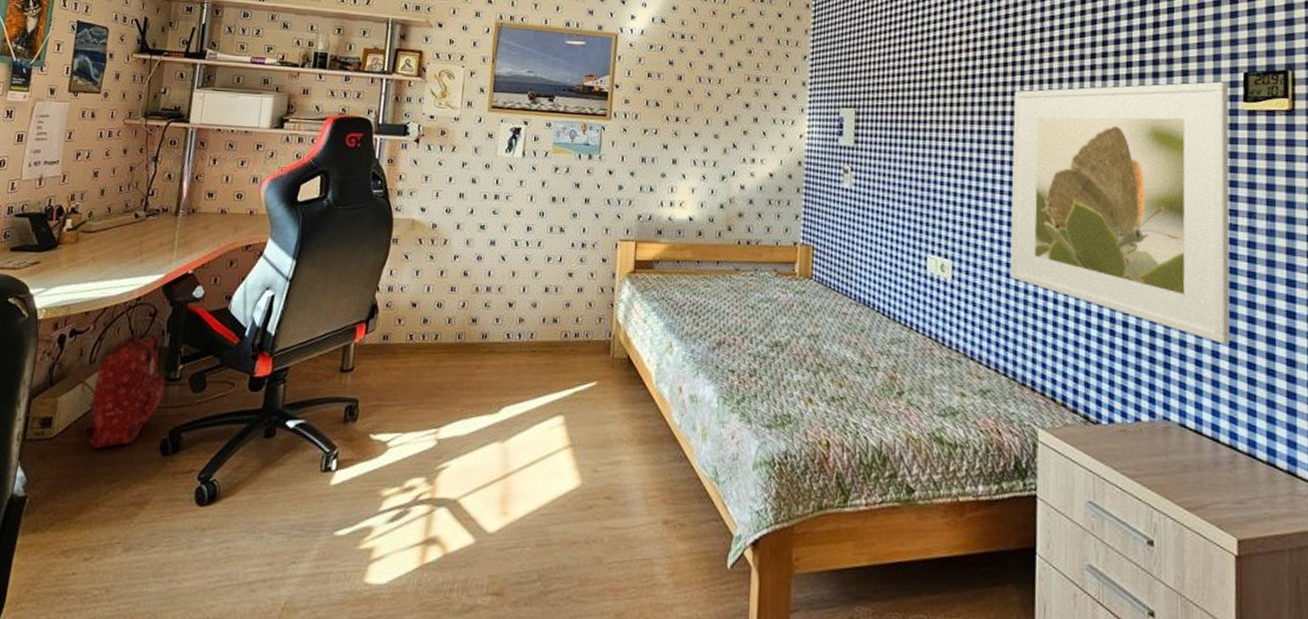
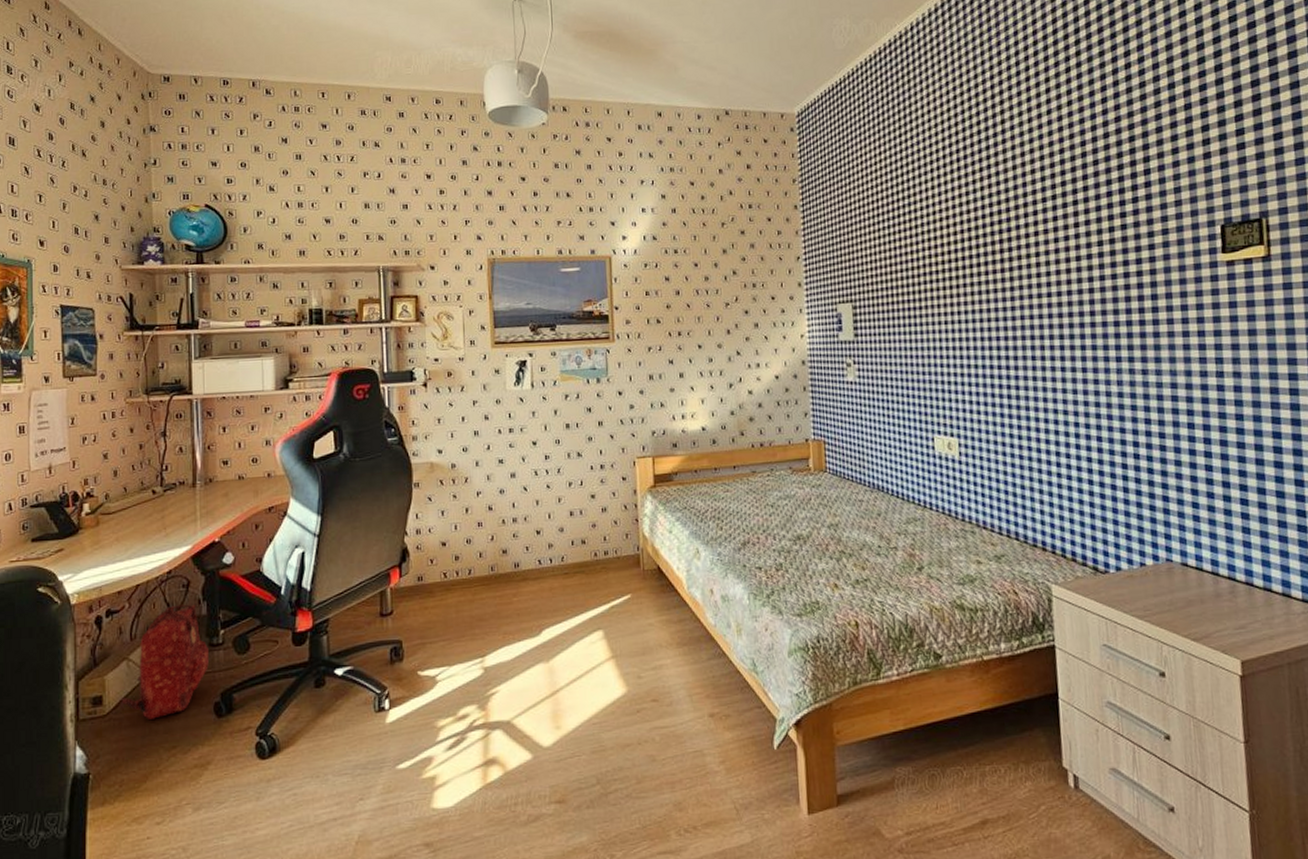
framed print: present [1009,81,1231,345] -> none [1003,236,1224,486]

